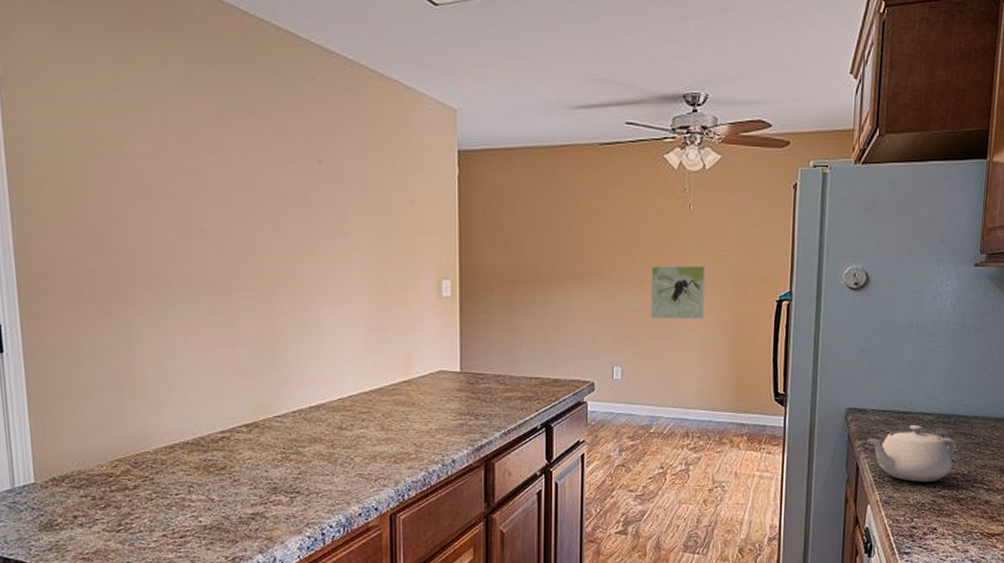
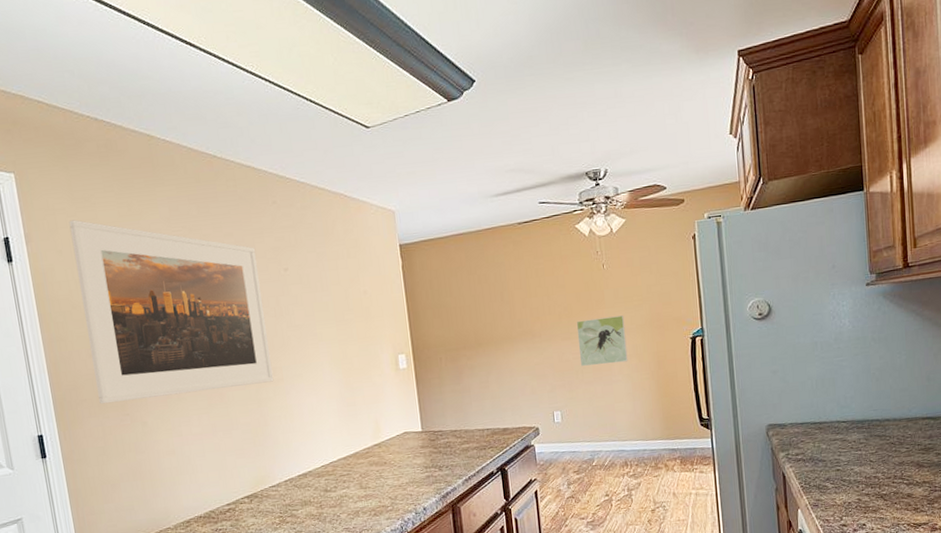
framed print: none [56,66,292,296] -> present [69,220,274,404]
teapot: present [868,425,957,482] -> none [791,432,873,484]

